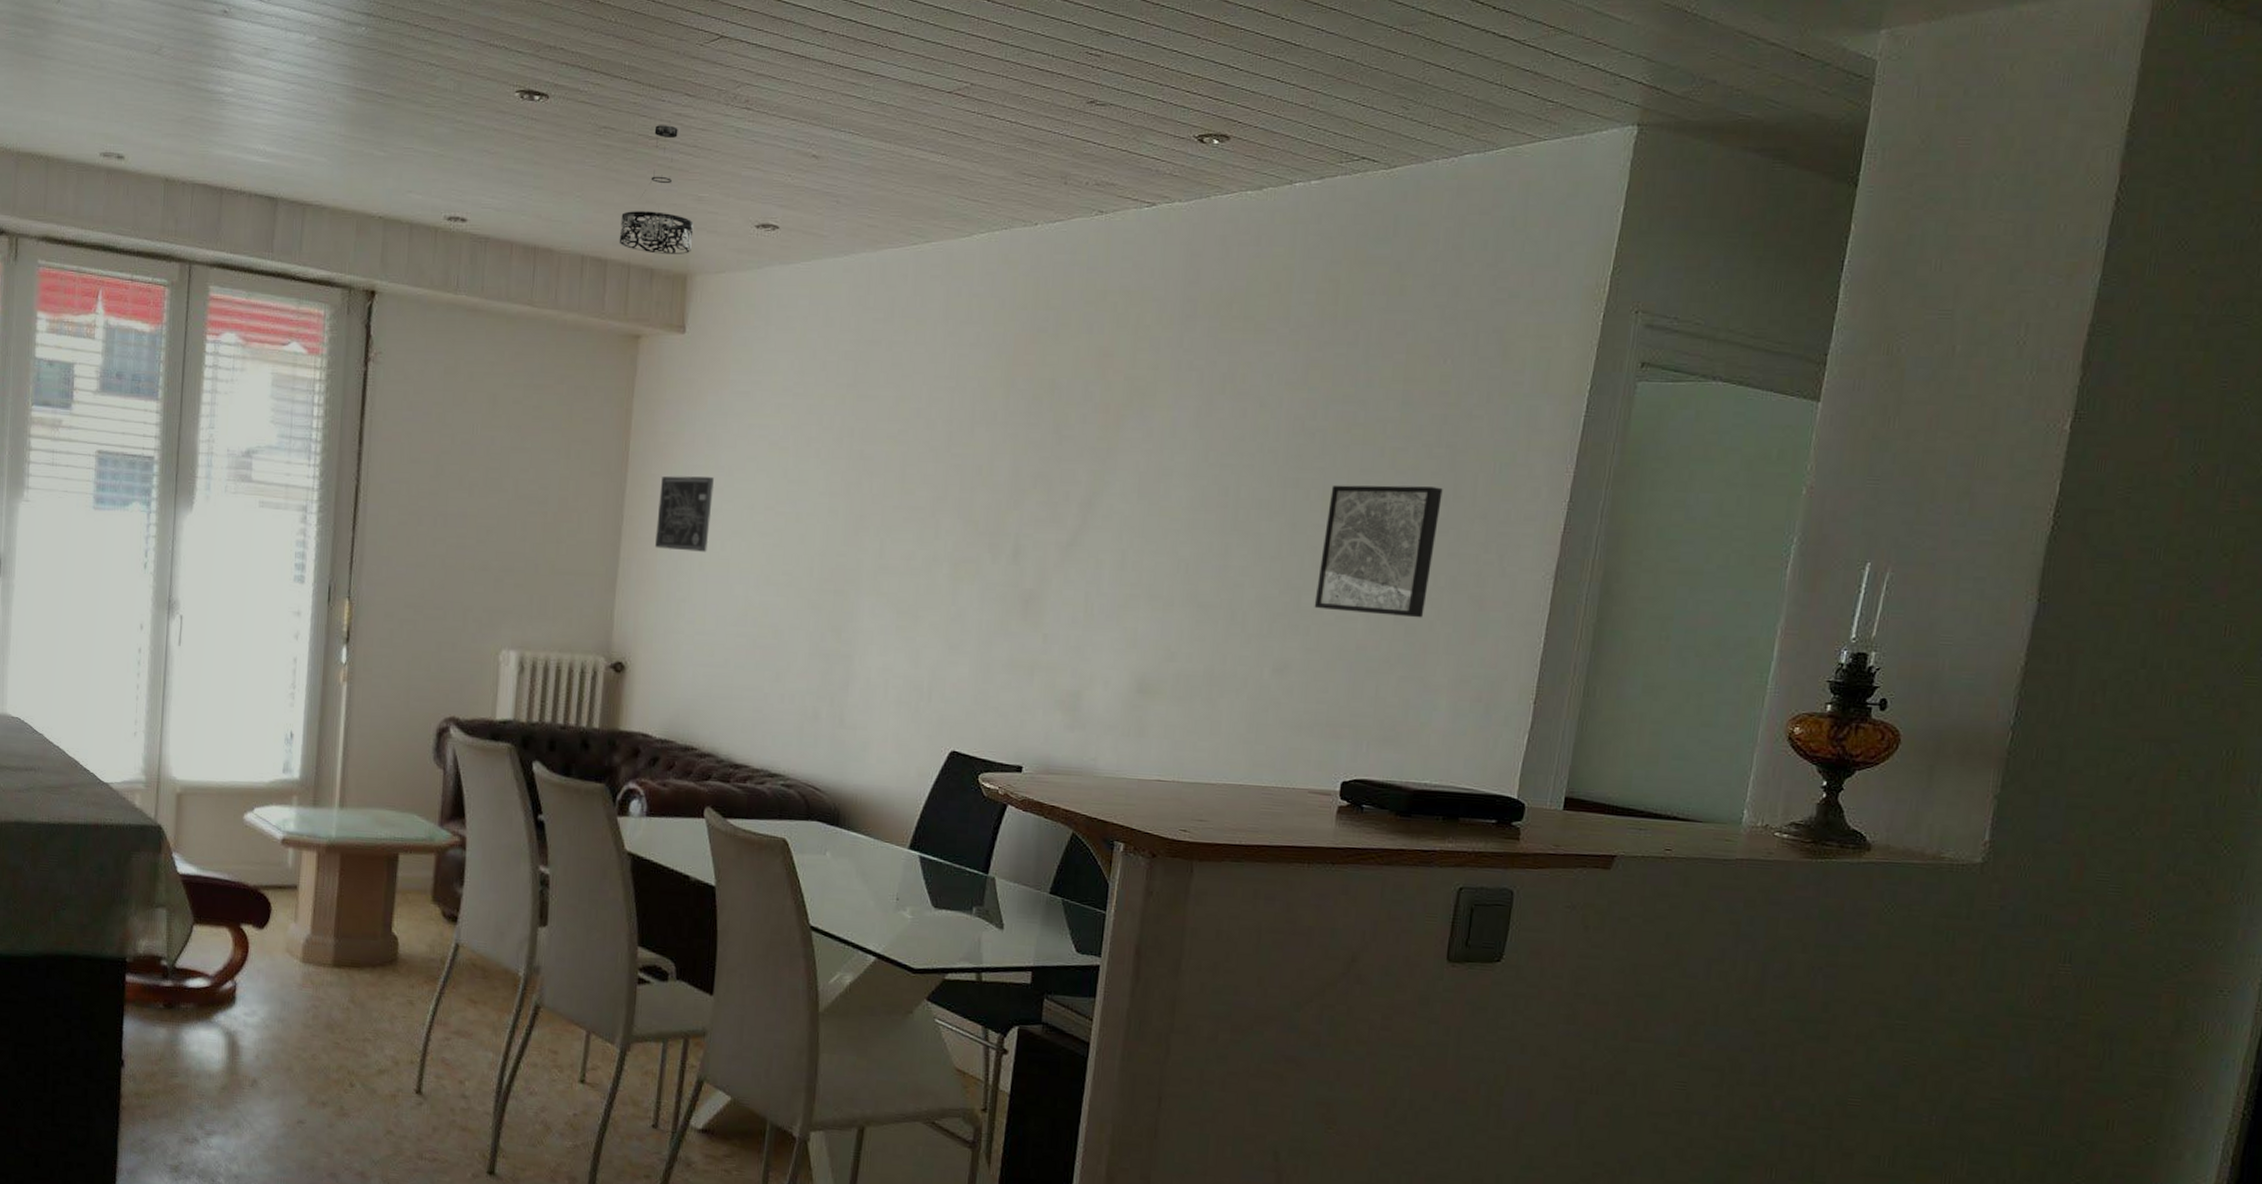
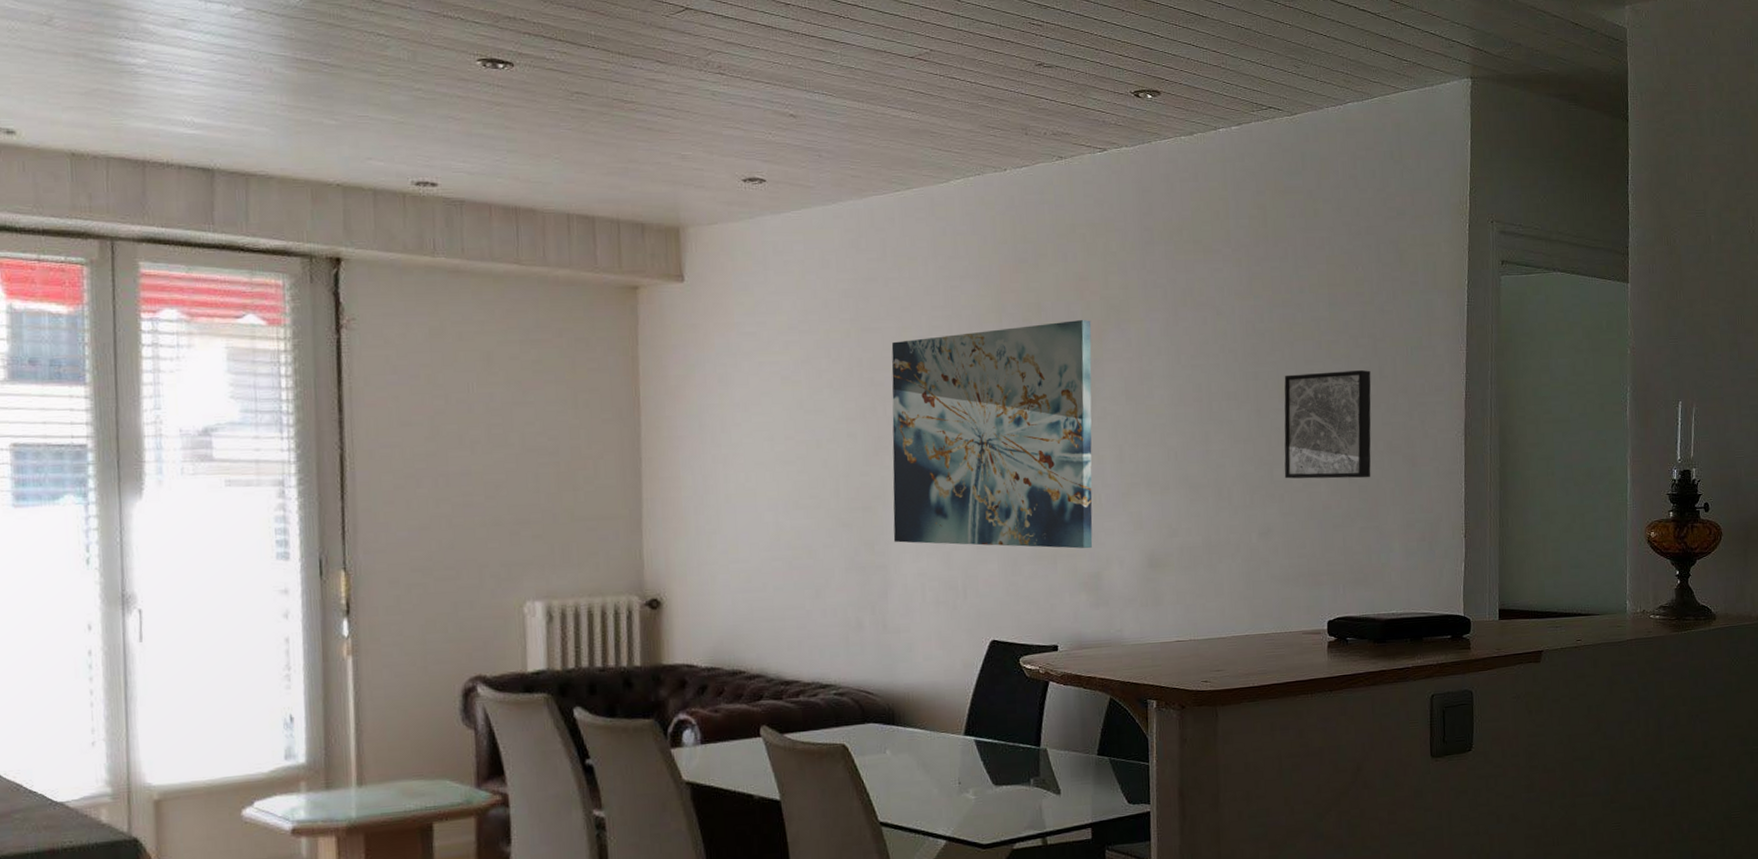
pendant light: present [619,125,694,254] -> none [604,90,681,209]
wall art: present [655,476,714,552] -> none [676,414,733,487]
wall art: none [862,402,1110,664] -> present [891,320,1093,549]

